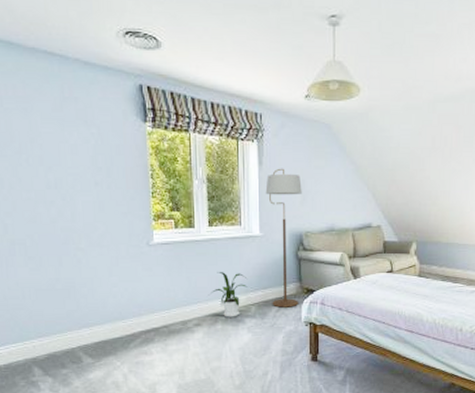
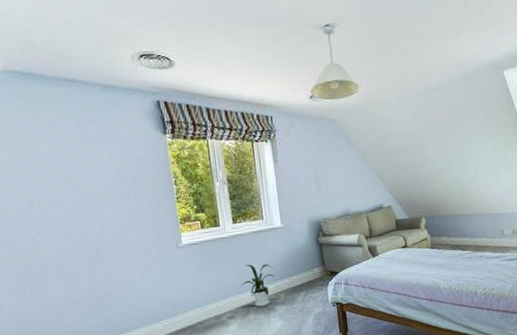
floor lamp: present [265,168,302,308] -> none [282,163,325,292]

